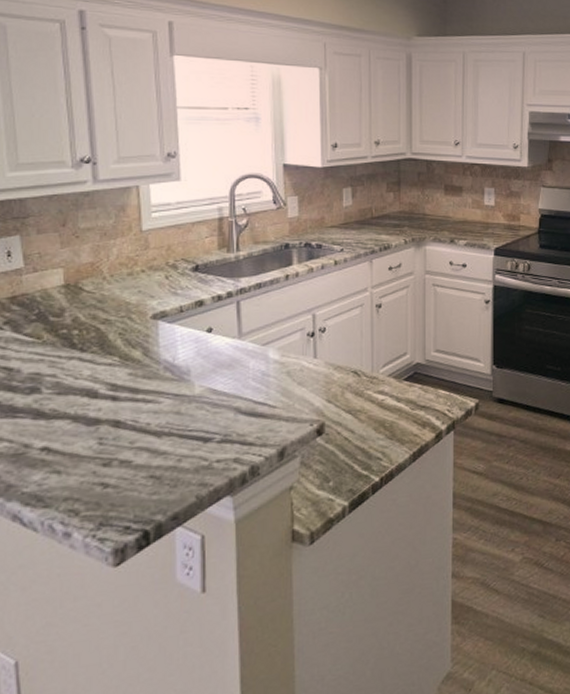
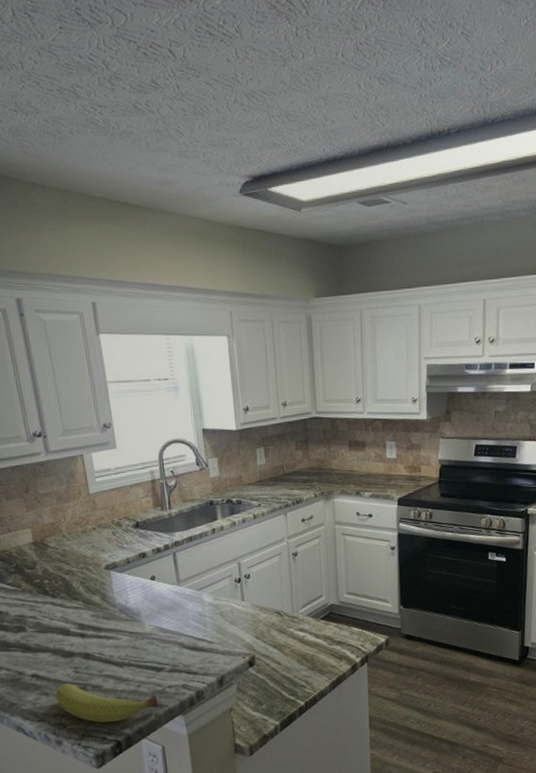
fruit: none [68,458,202,508] -> present [54,683,158,723]

